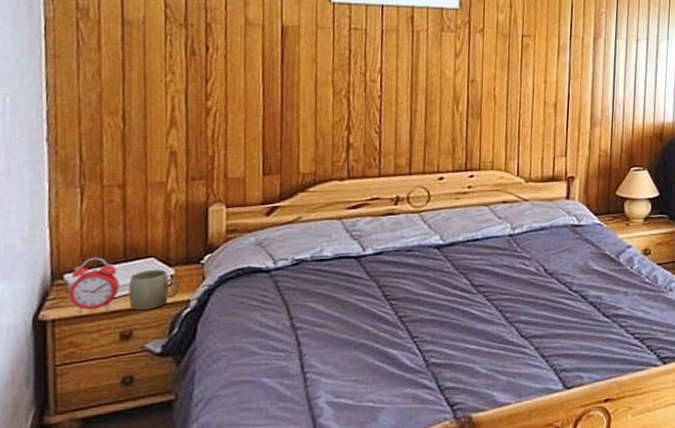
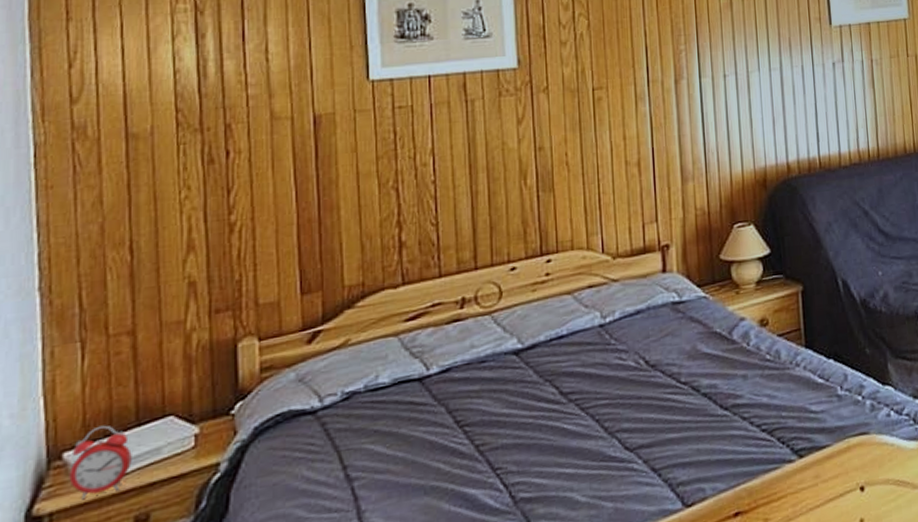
mug: present [128,270,180,309] -> none [143,429,206,485]

